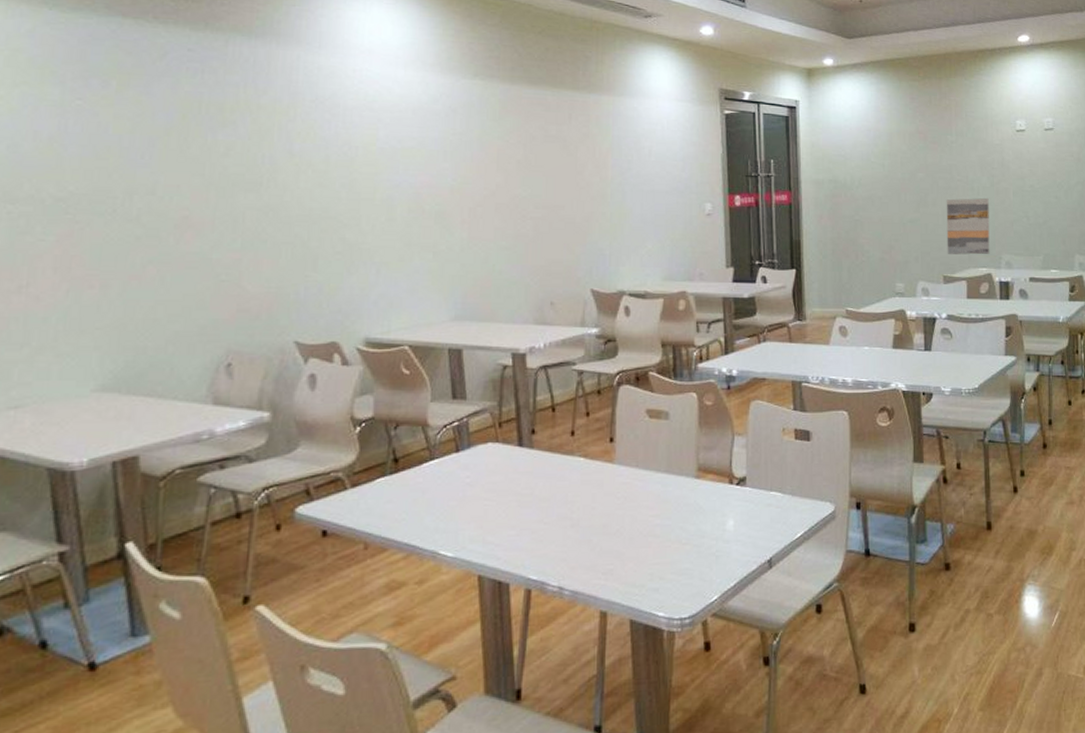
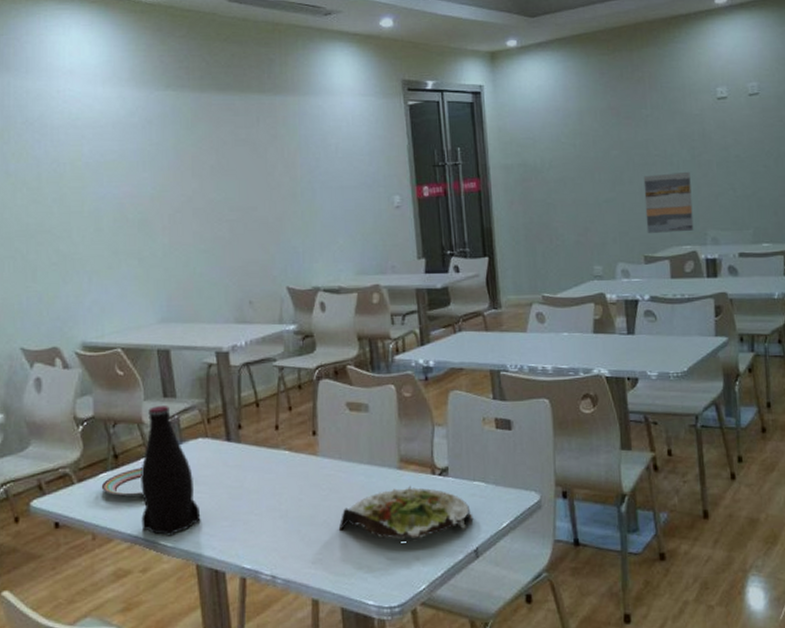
plate: none [377,472,425,505] -> present [101,467,144,498]
bottle: none [420,408,486,546] -> present [141,406,201,536]
salad plate: none [631,494,769,553] -> present [338,485,474,543]

